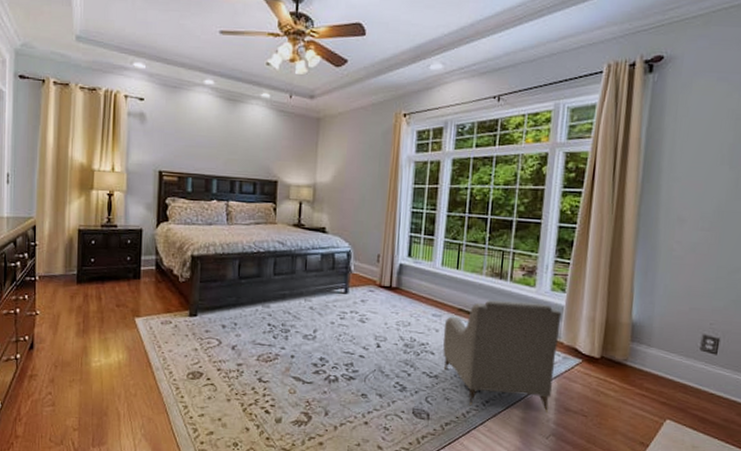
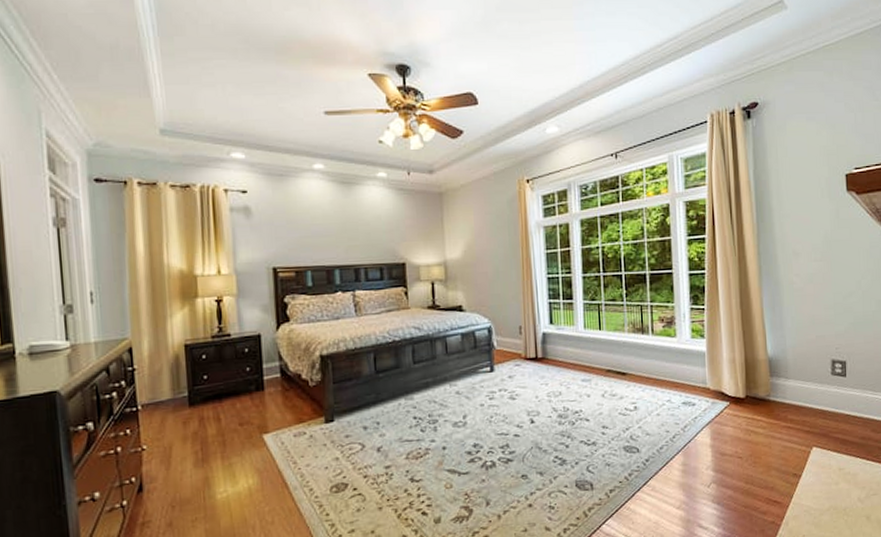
armchair: present [443,300,562,414] -> none [594,352,706,468]

